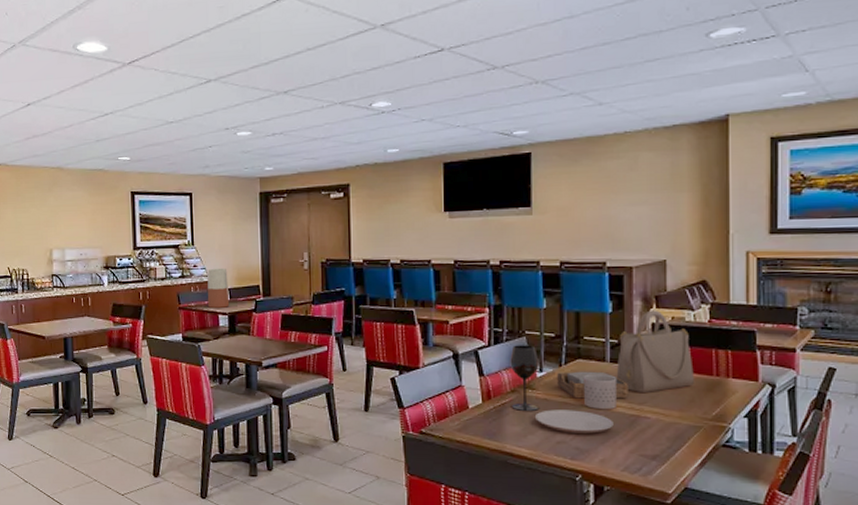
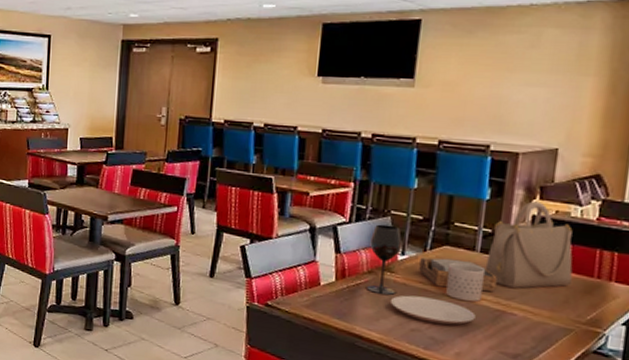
vase: present [207,268,230,309] -> none [56,115,81,158]

